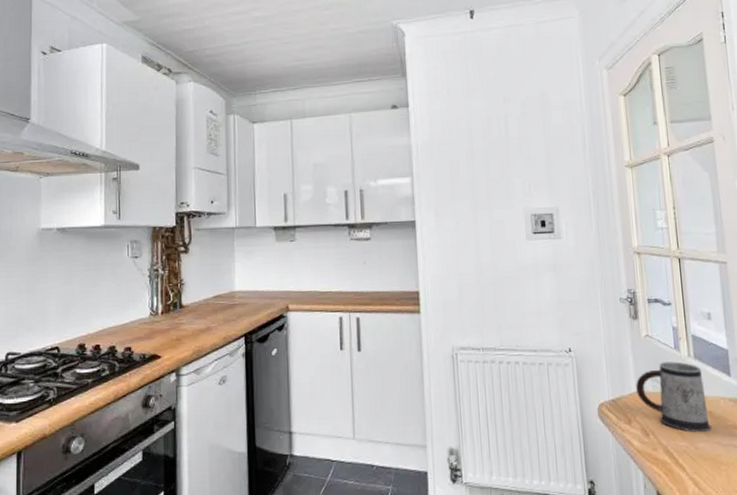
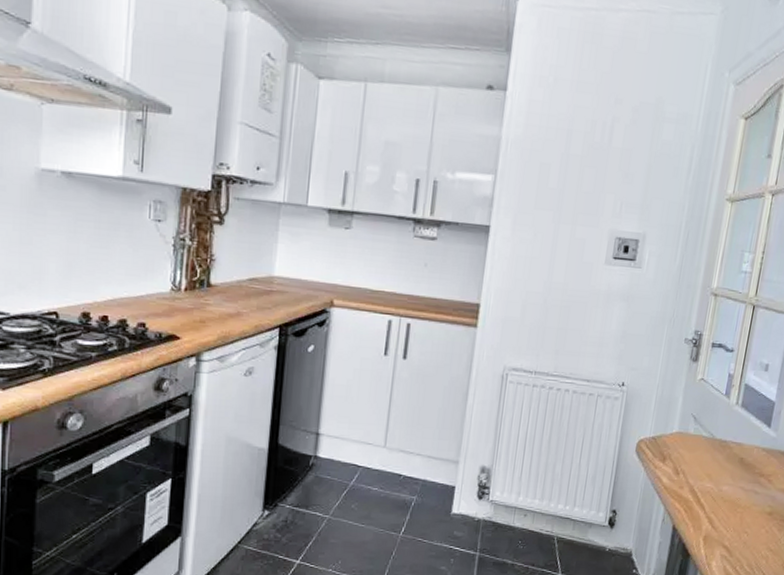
mug: present [636,361,712,432] -> none [678,407,745,476]

